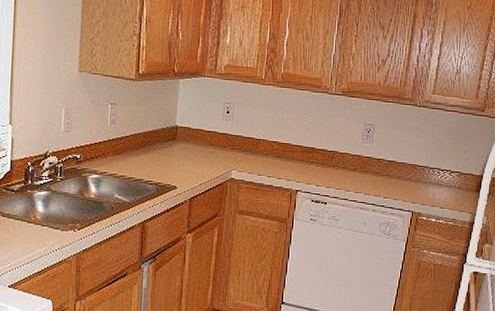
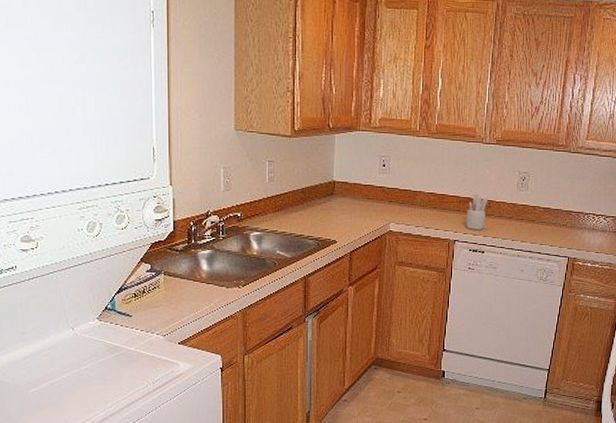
utensil holder: none [308,144,332,181] -> present [465,194,488,230]

